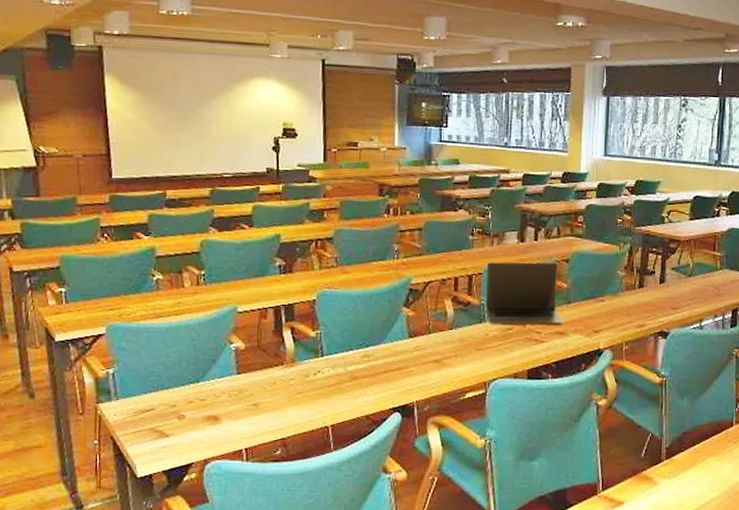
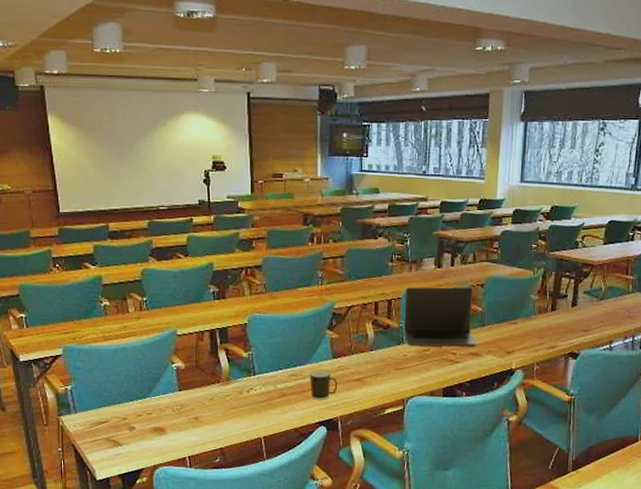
mug: none [383,350,414,383] -> present [309,370,338,400]

